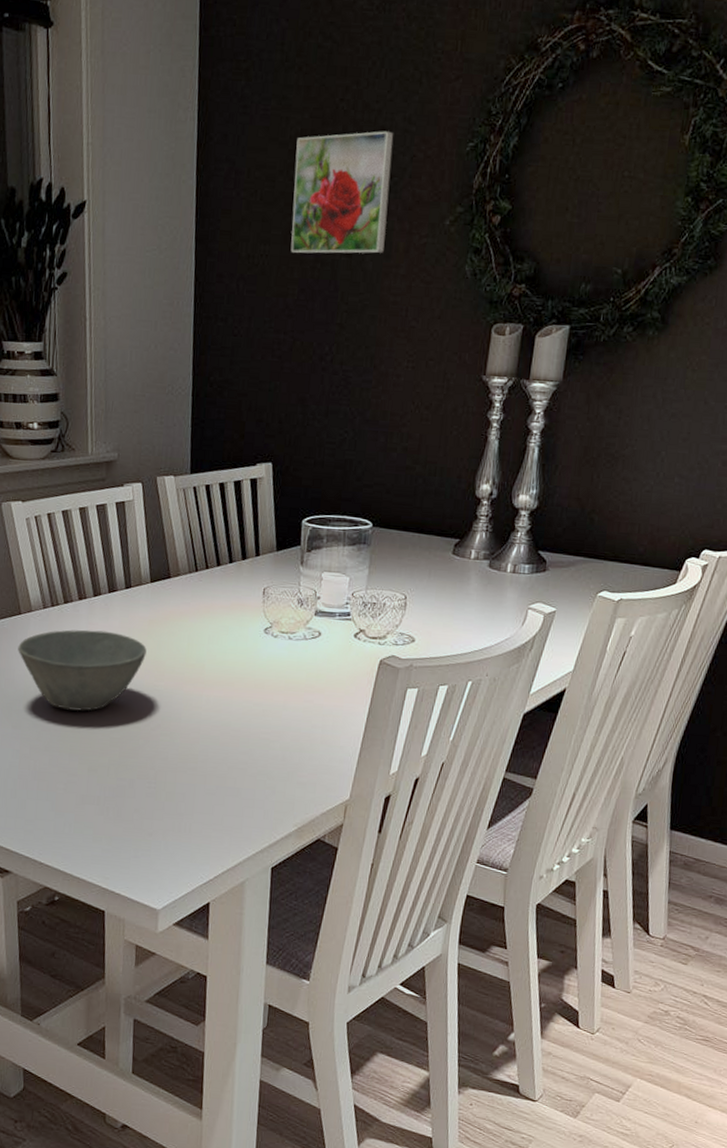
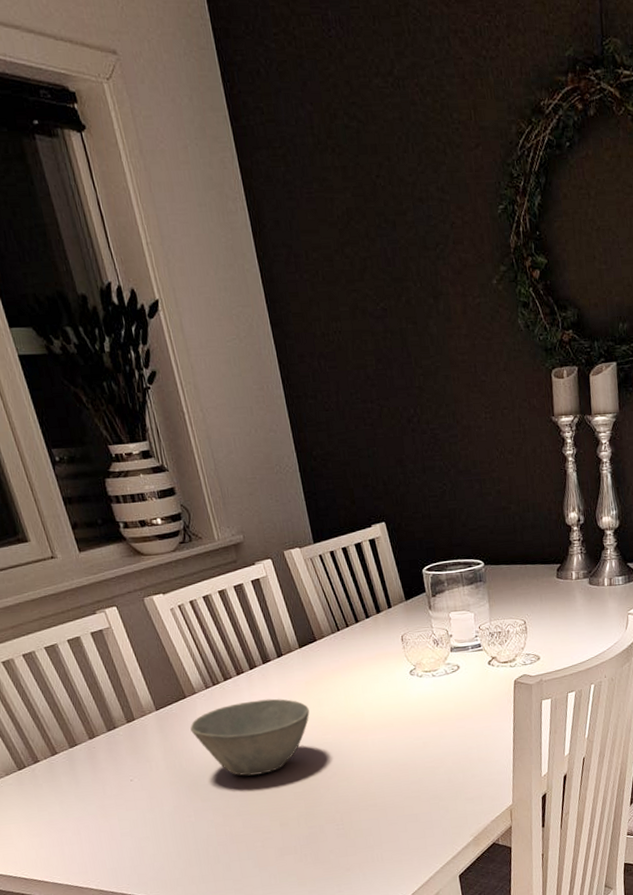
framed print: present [290,131,394,254] -> none [344,202,444,327]

